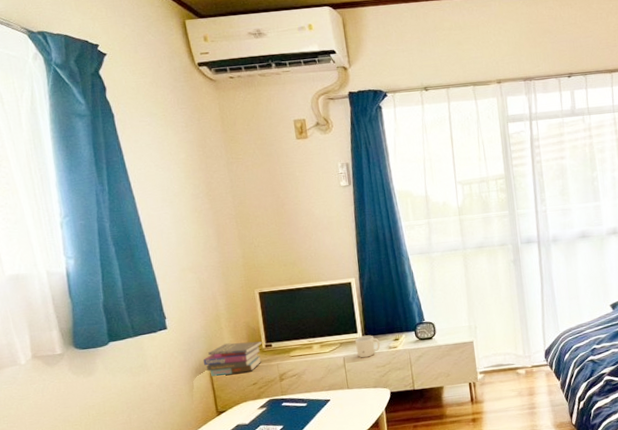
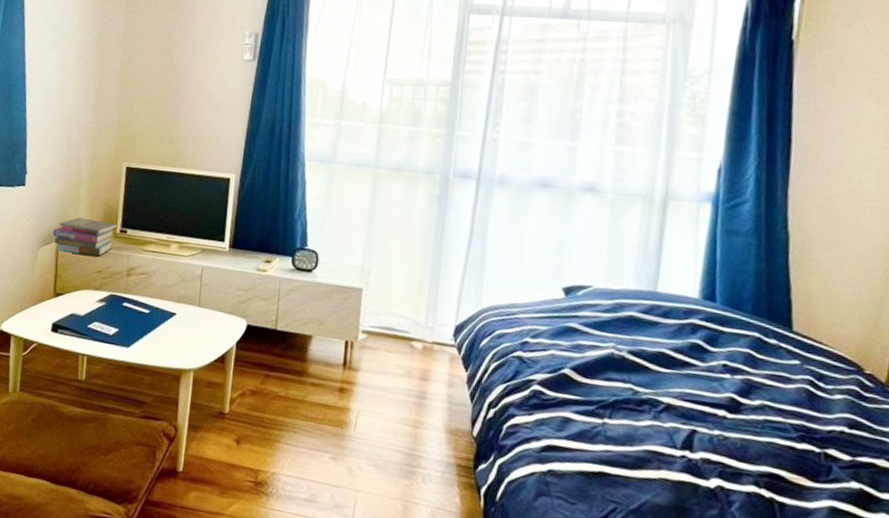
mug: present [354,335,381,358] -> none [218,246,248,275]

